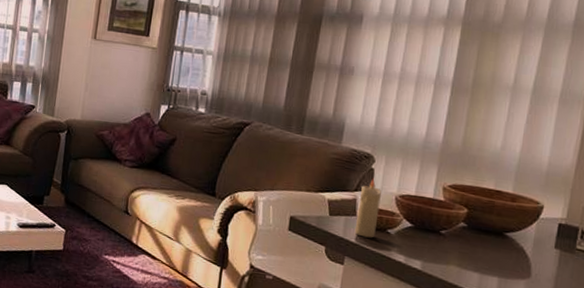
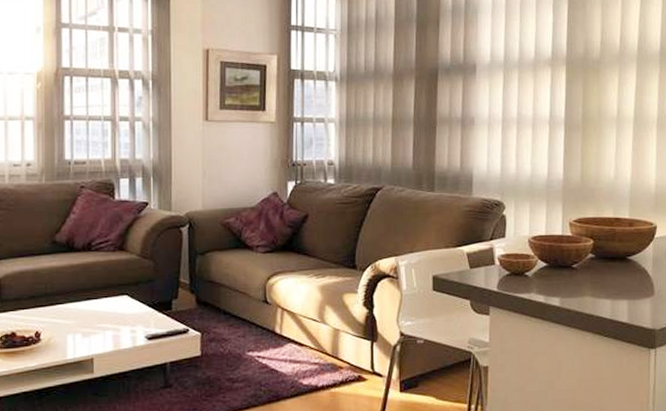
candle: present [354,178,382,238] -> none [495,225,516,284]

